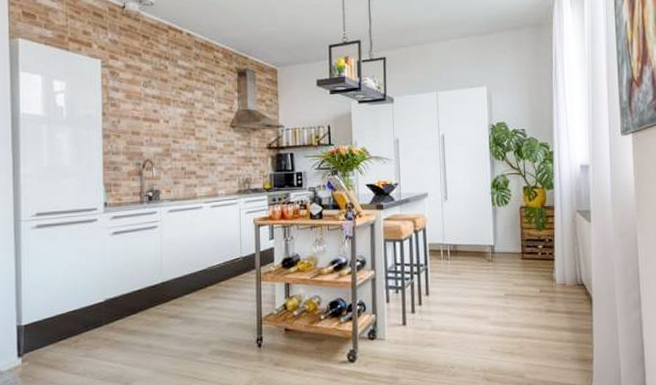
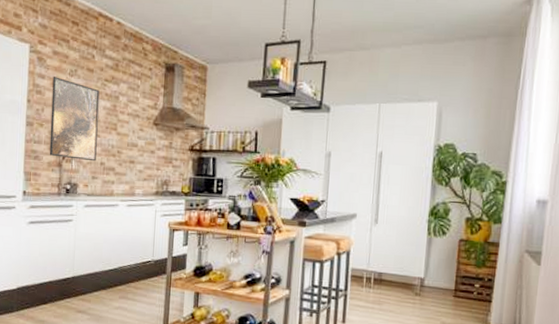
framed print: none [127,89,177,167] -> present [49,77,100,162]

